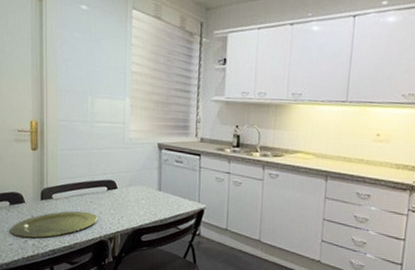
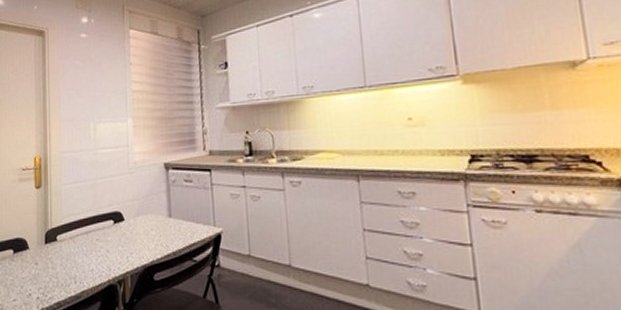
plate: present [10,210,98,238] -> none [14,252,105,290]

